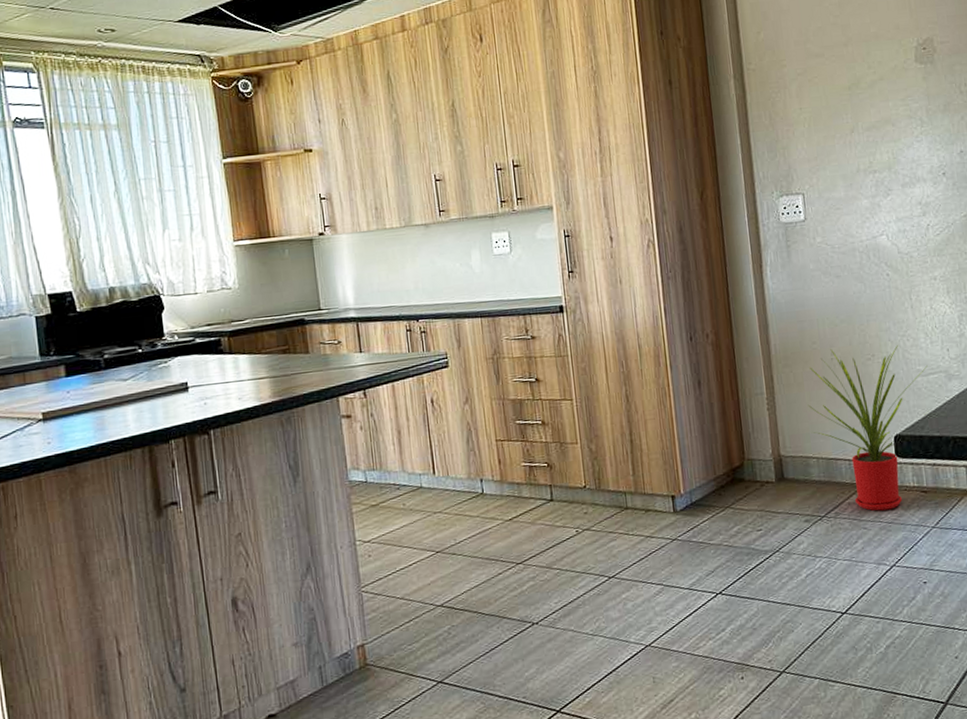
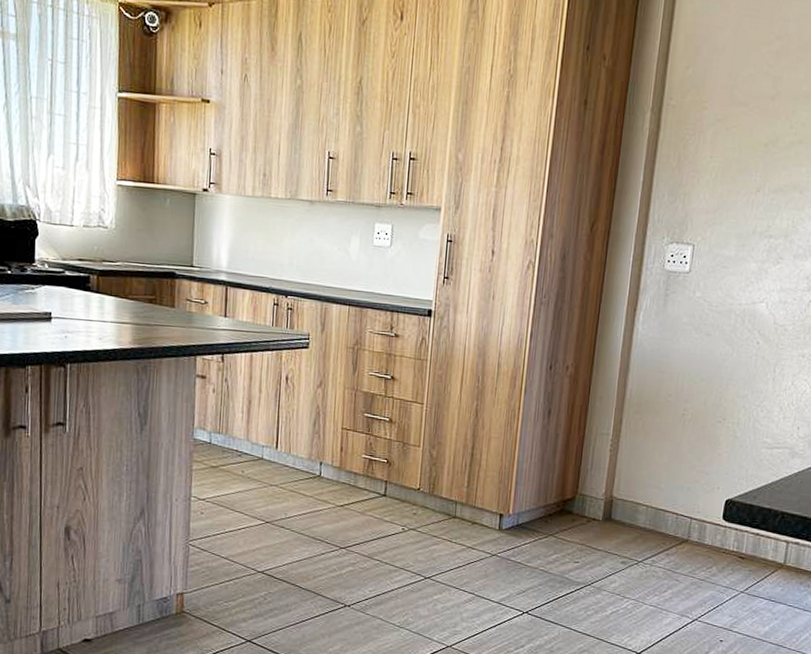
house plant: present [808,345,930,511] -> none [648,405,775,568]

